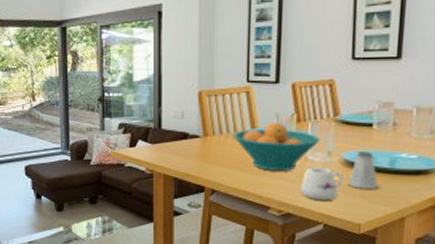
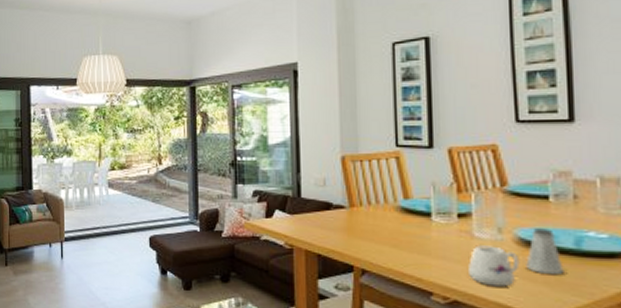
fruit bowl: present [233,121,321,171] -> none [384,191,488,249]

